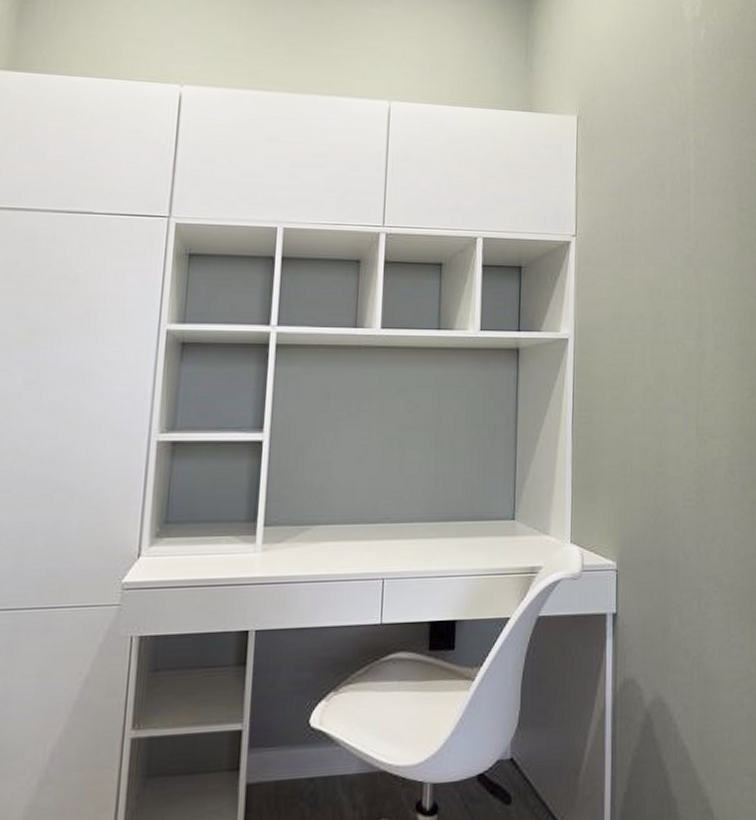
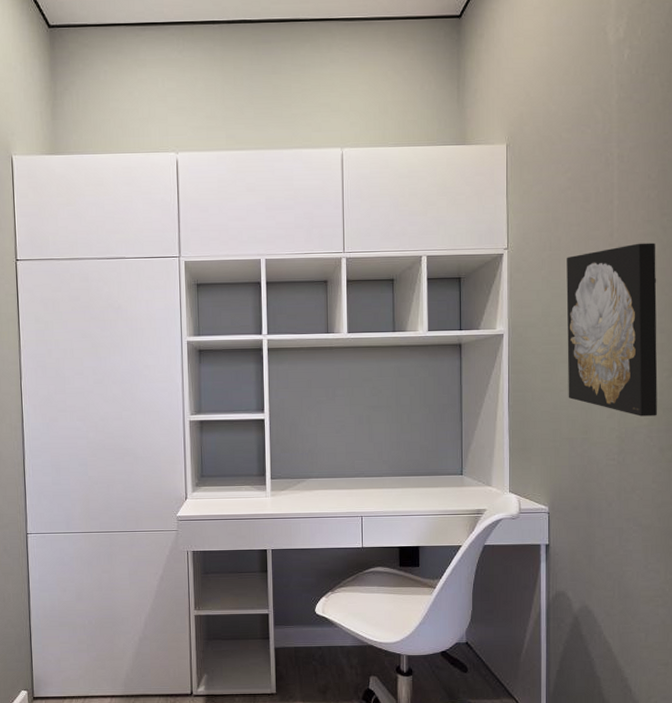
wall art: none [640,239,738,446] -> present [566,242,658,417]

